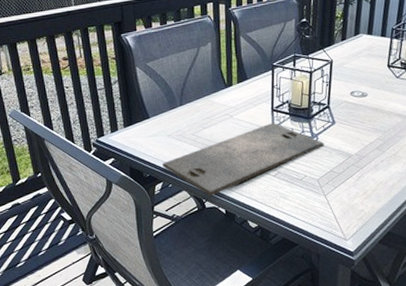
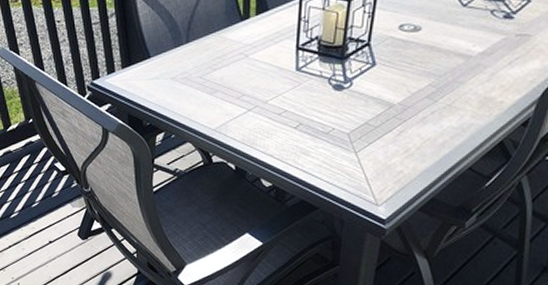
cutting board: present [163,123,324,197] -> none [165,64,360,150]

